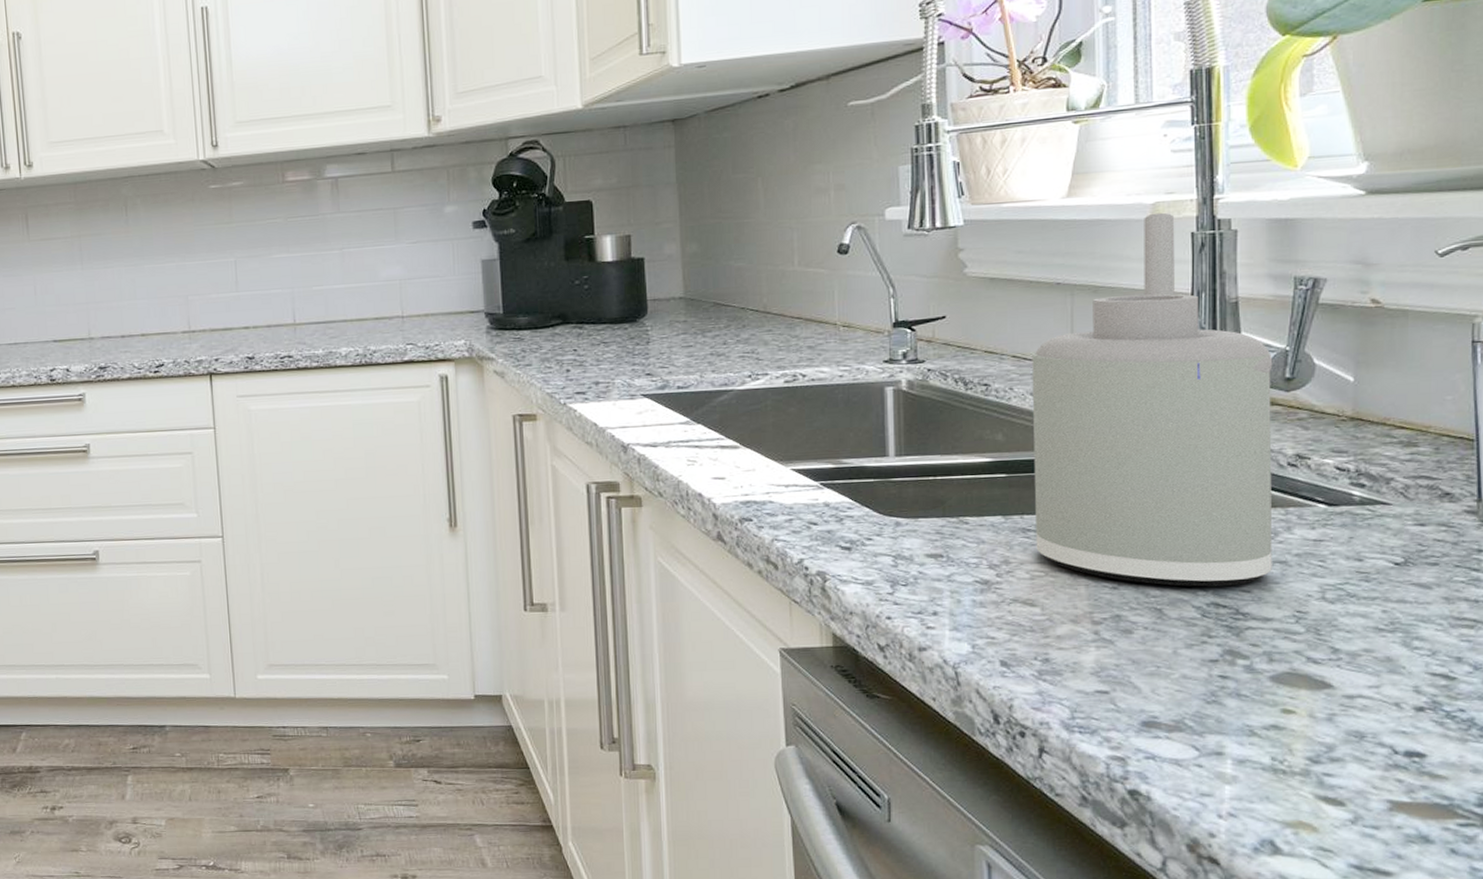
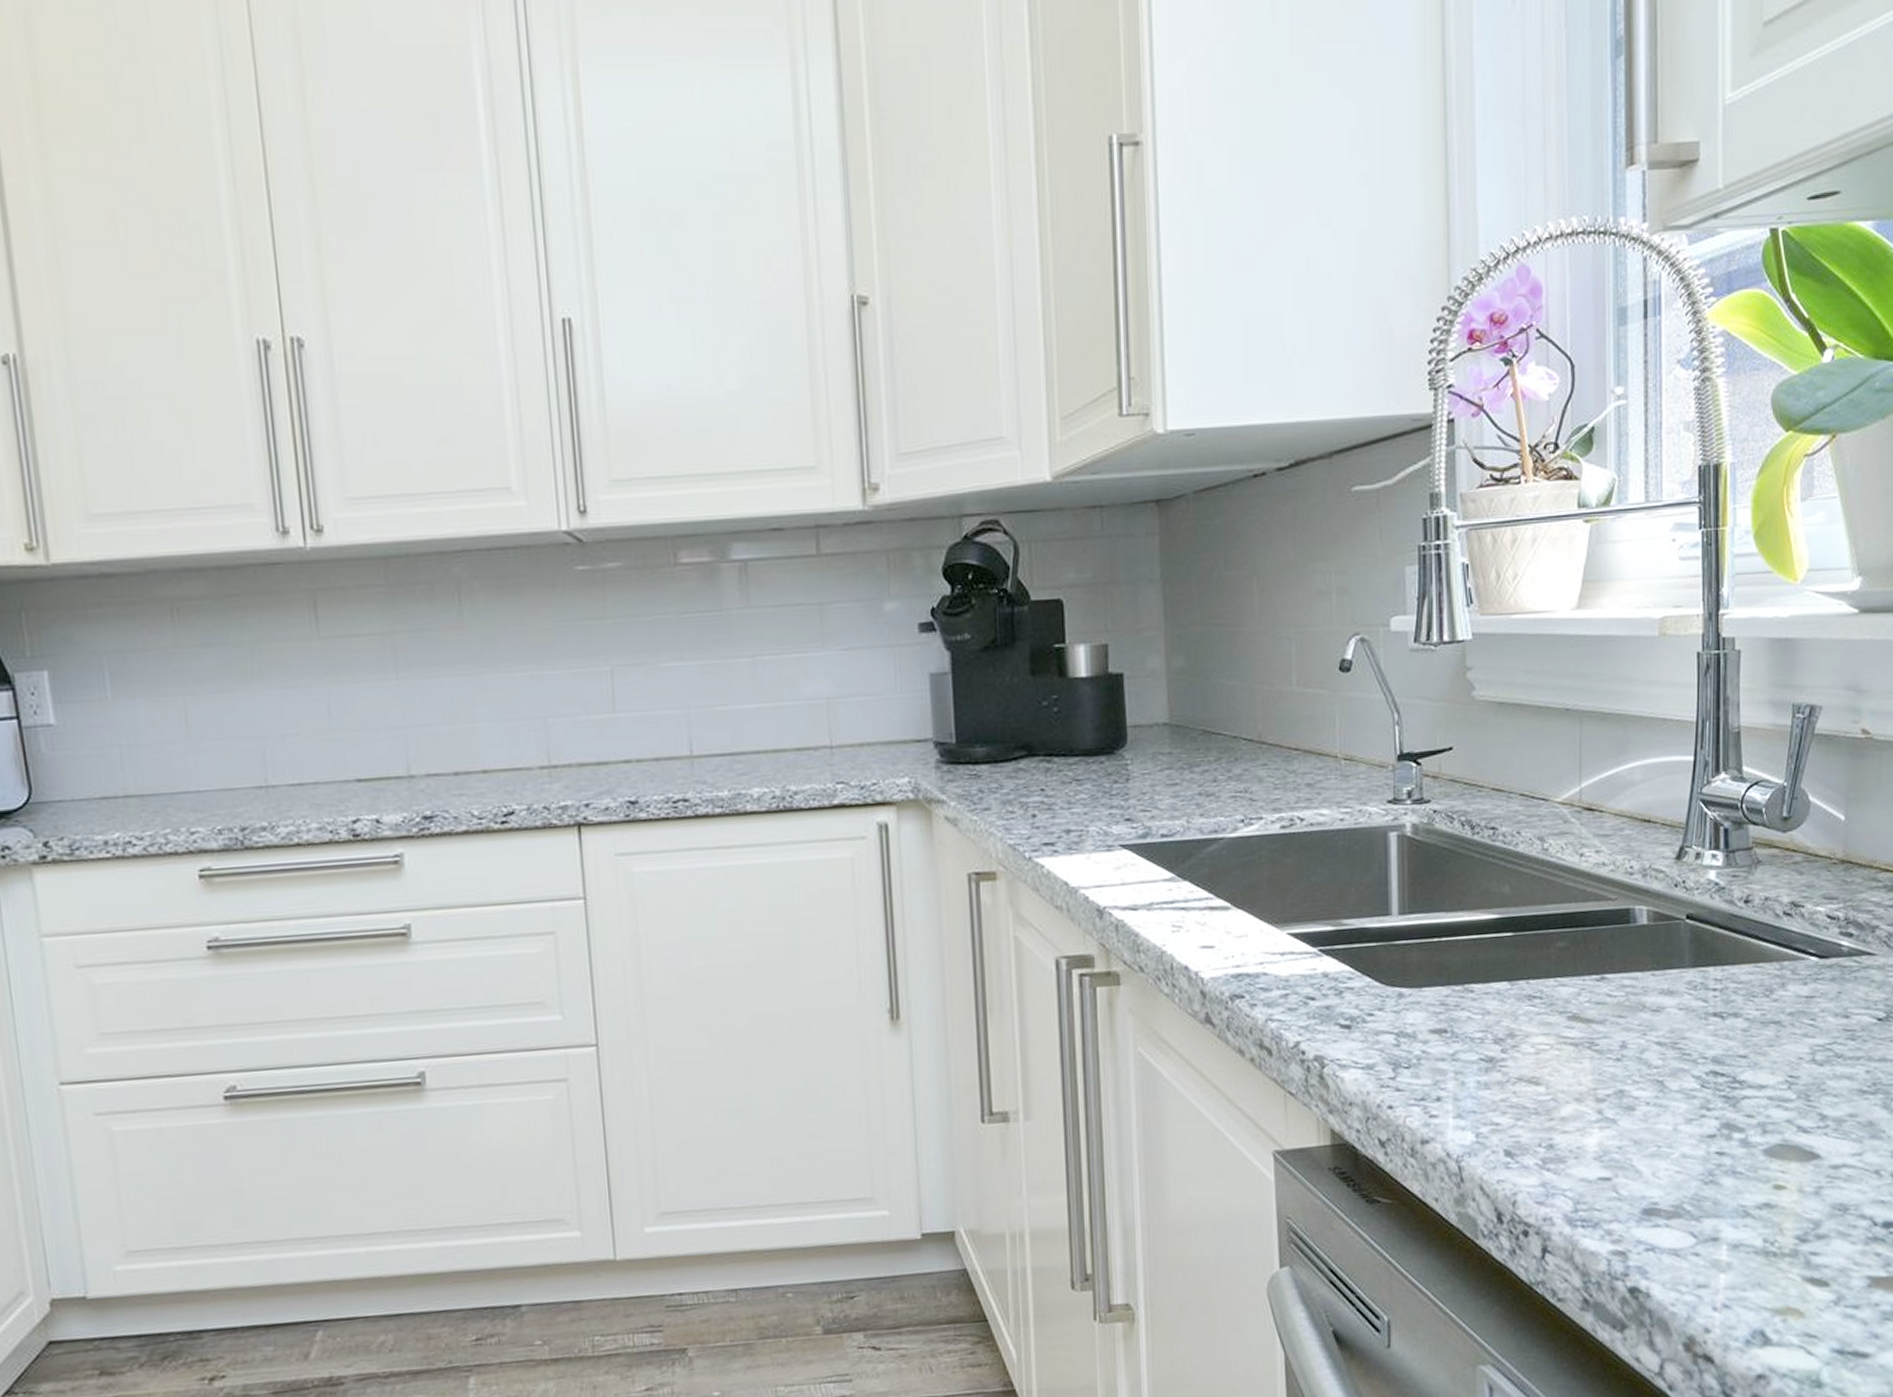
soap dispenser: present [1032,212,1273,587] -> none [1540,628,1772,1054]

